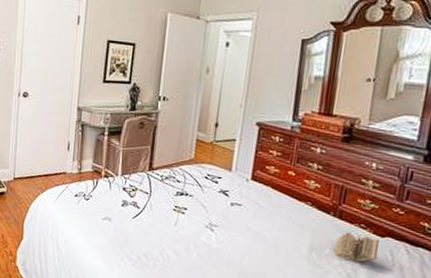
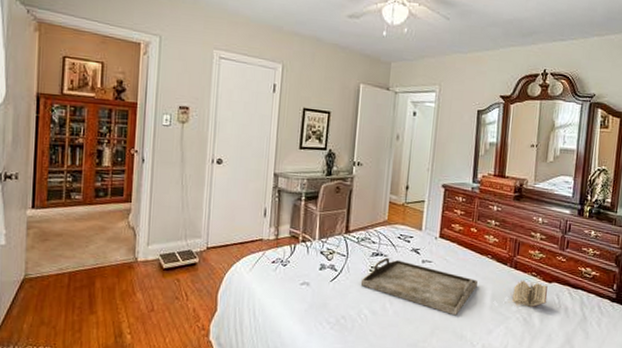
serving tray: none [164,197,294,264] -> present [361,257,478,316]

